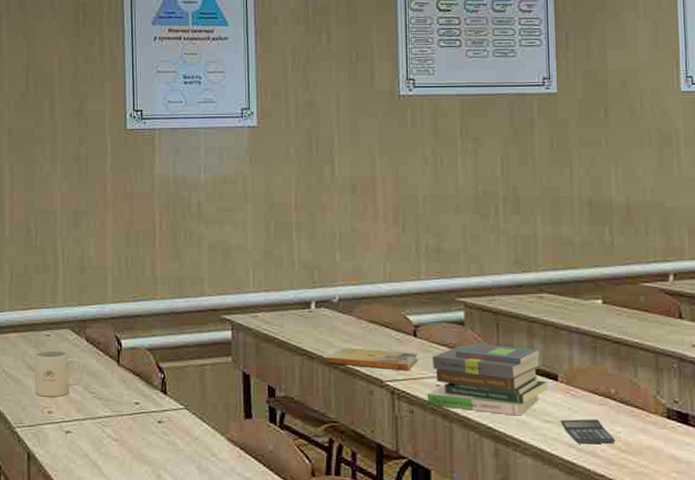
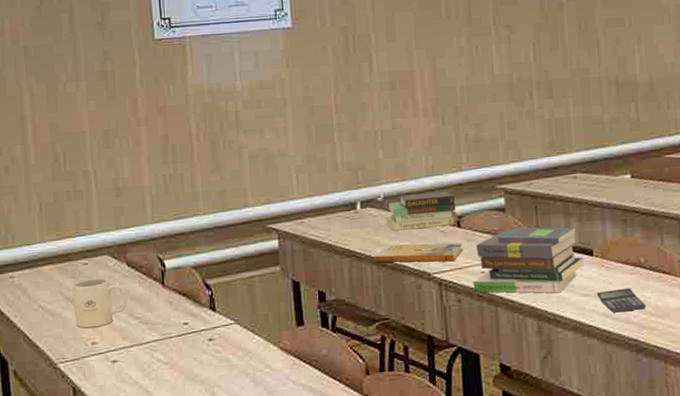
books: none [340,298,413,335] -> present [386,191,456,231]

